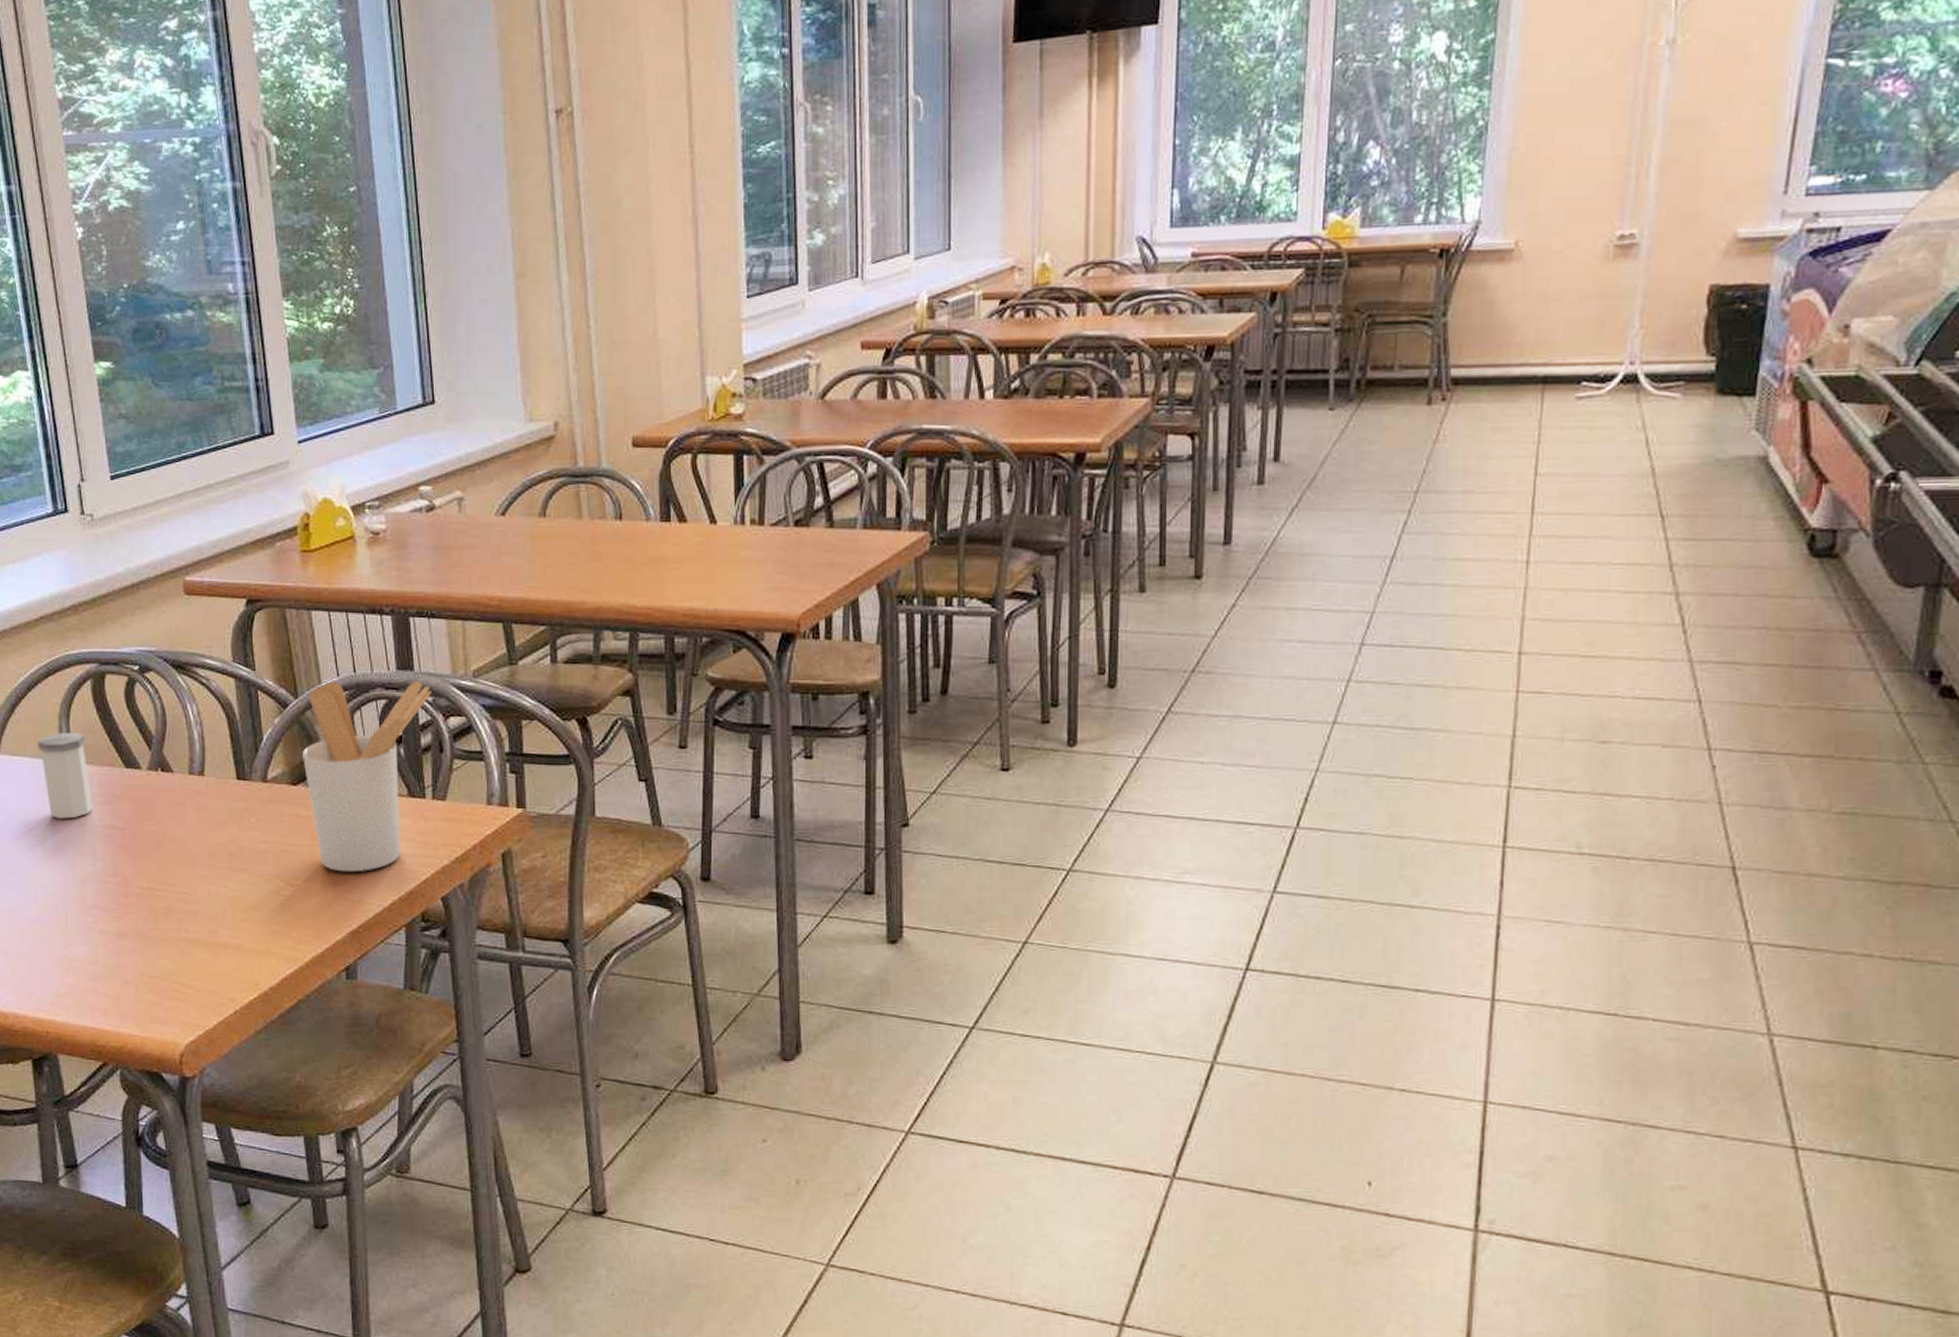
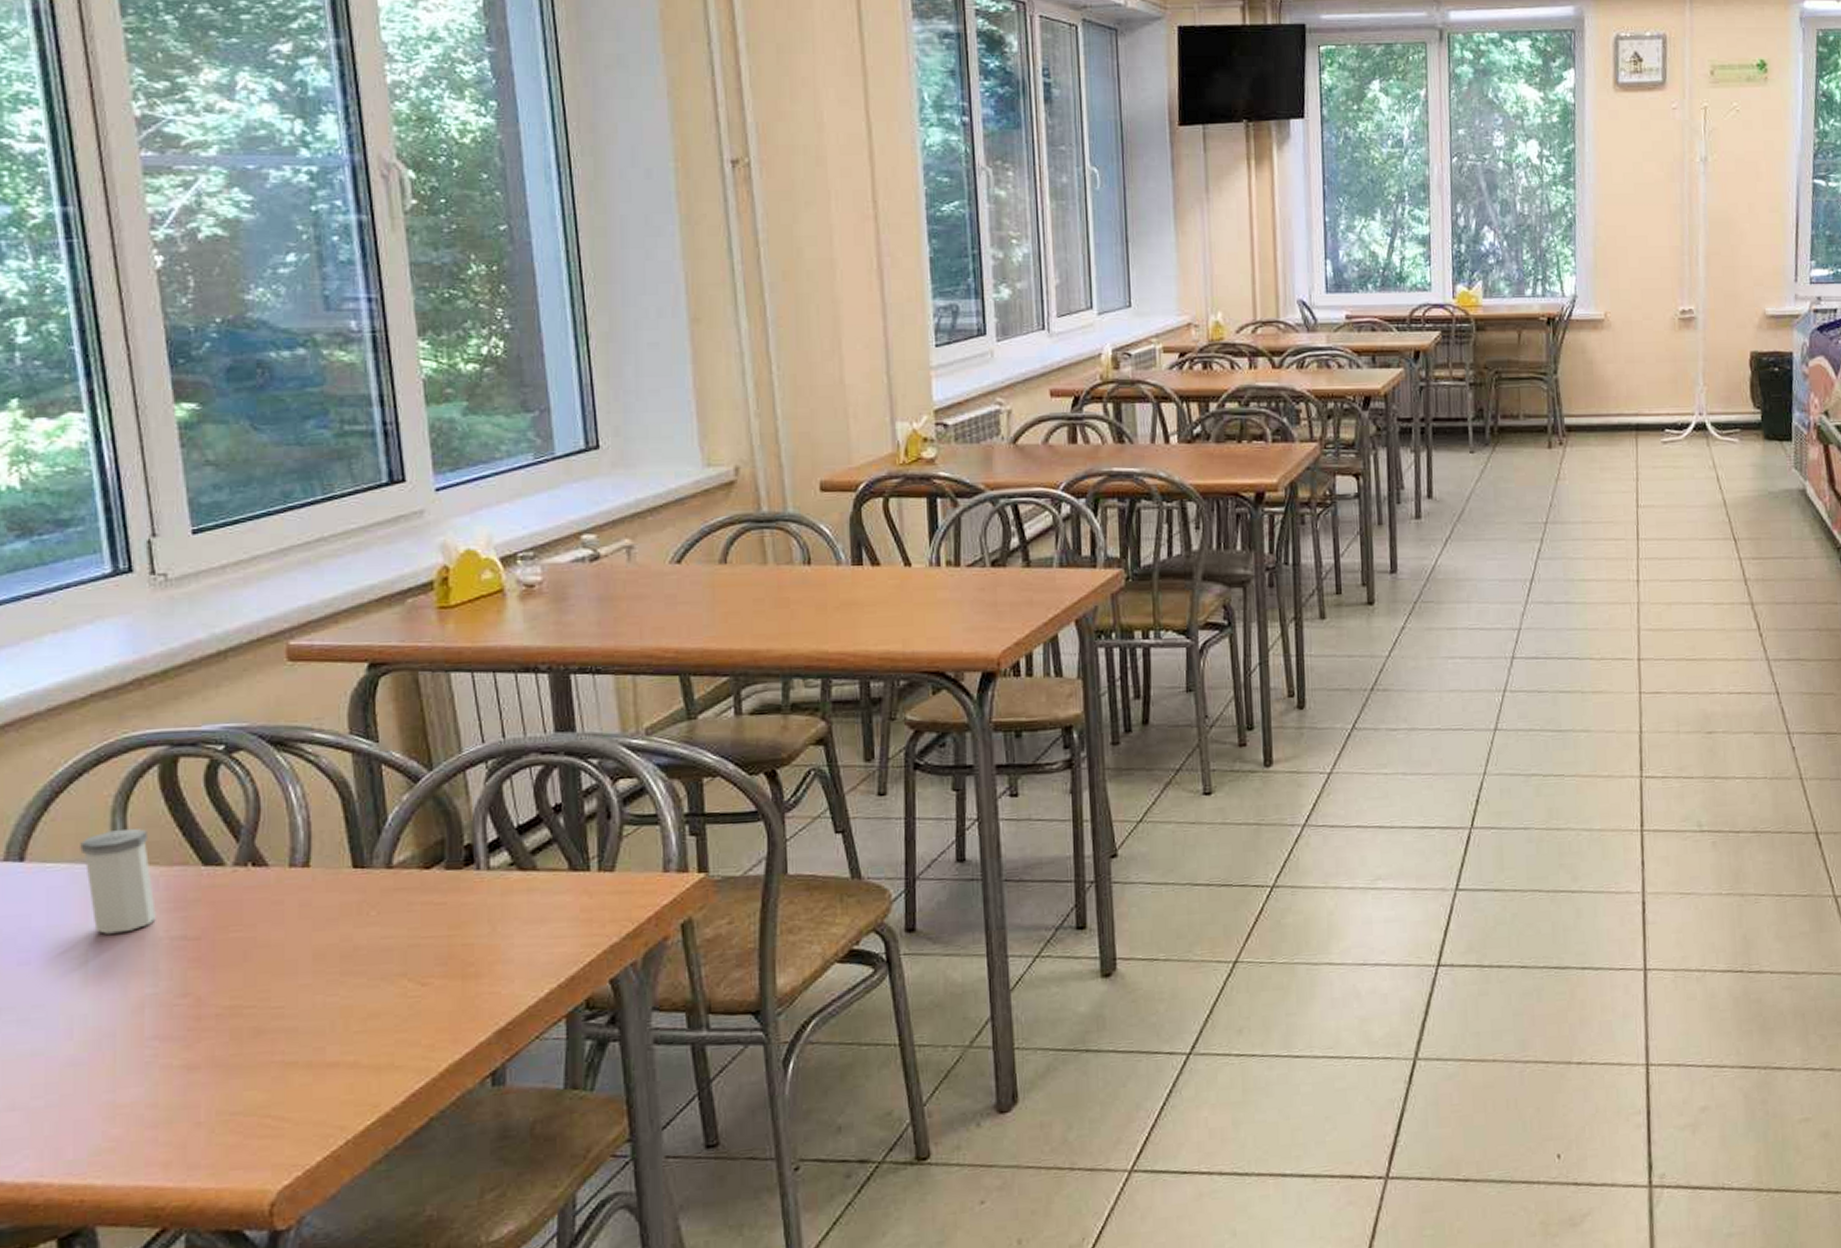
utensil holder: present [303,681,431,873] -> none [438,743,597,963]

